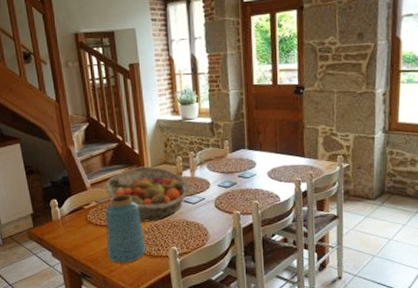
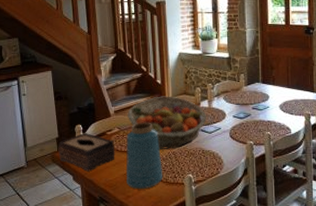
tissue box: none [34,208,95,247] -> present [58,133,115,172]

